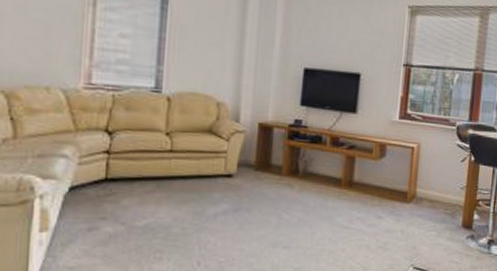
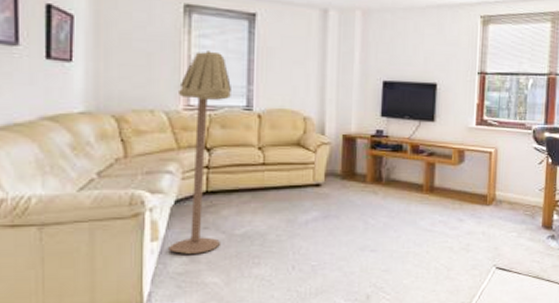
floor lamp: none [59,25,139,246] -> present [168,51,231,254]

